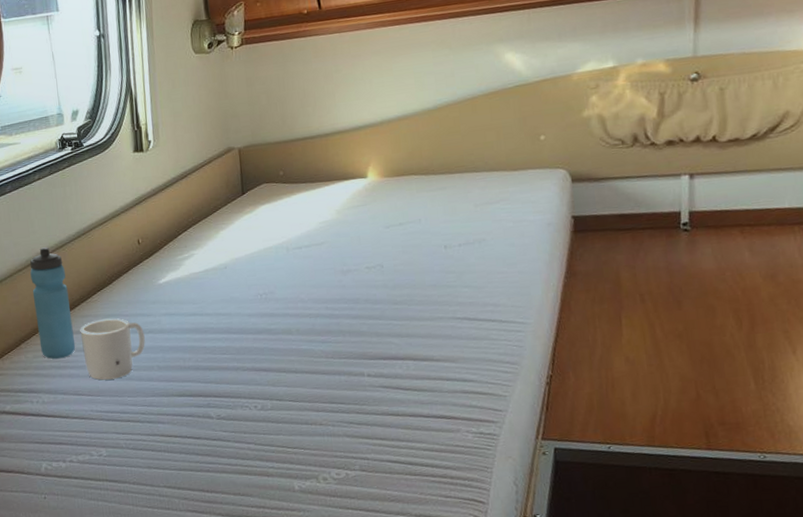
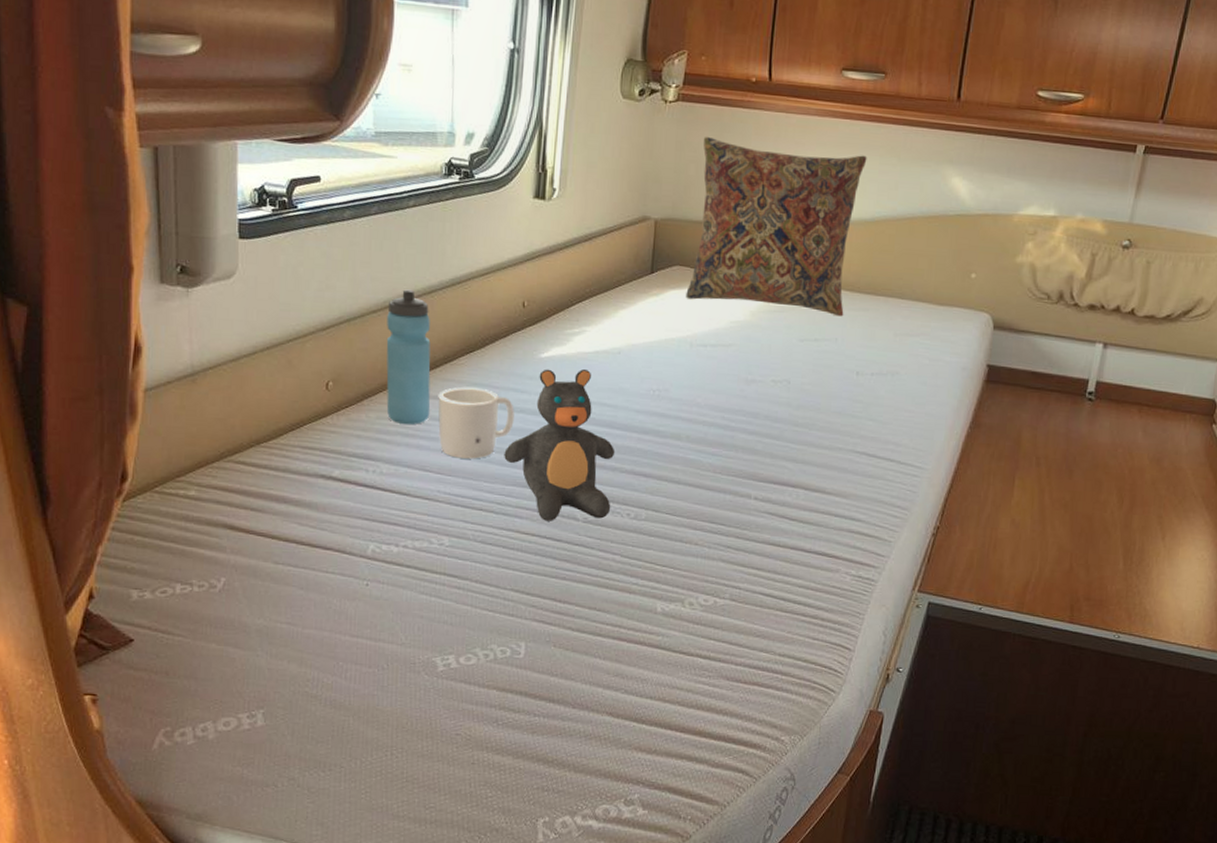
stuffed animal: none [141,286,240,423] -> present [504,368,615,521]
pillow: none [269,53,423,211] -> present [686,136,867,317]

